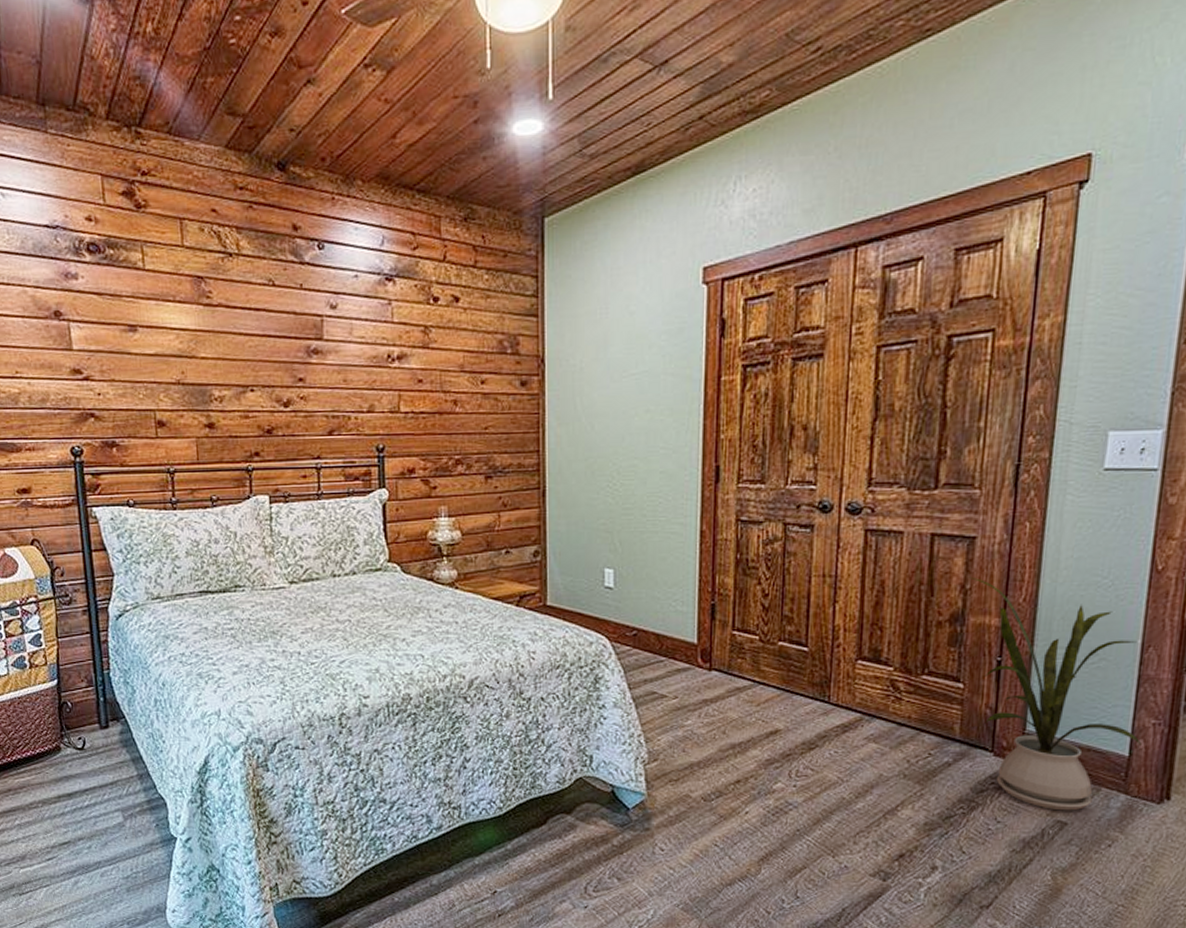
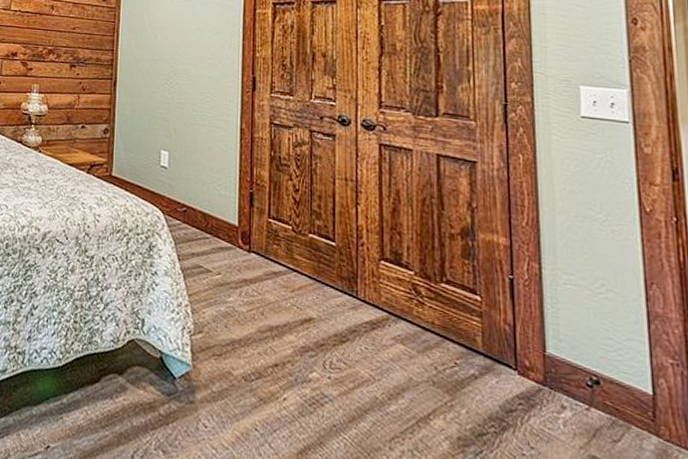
house plant: present [969,576,1142,811] -> none [474,196,664,448]

